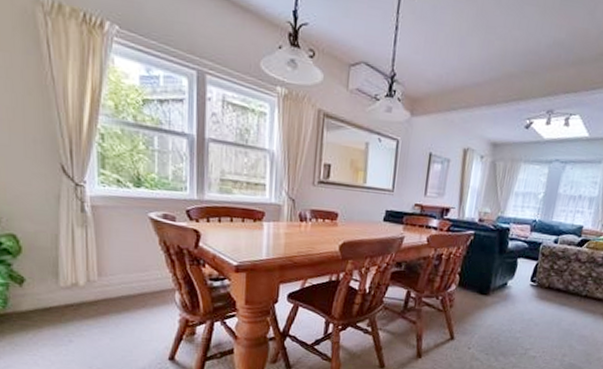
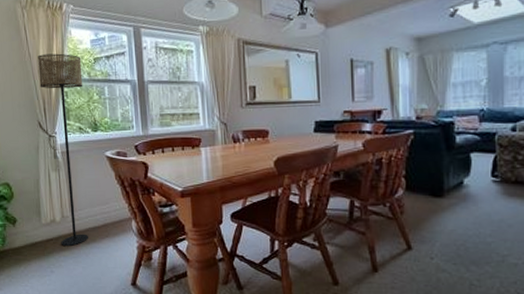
floor lamp: none [65,80,126,315] -> present [38,53,88,247]

